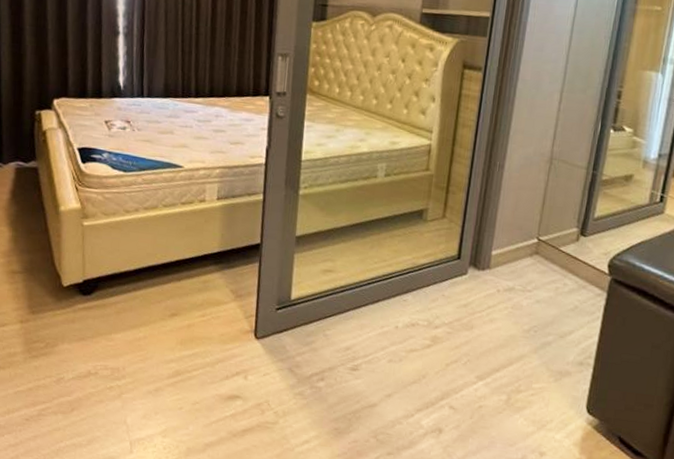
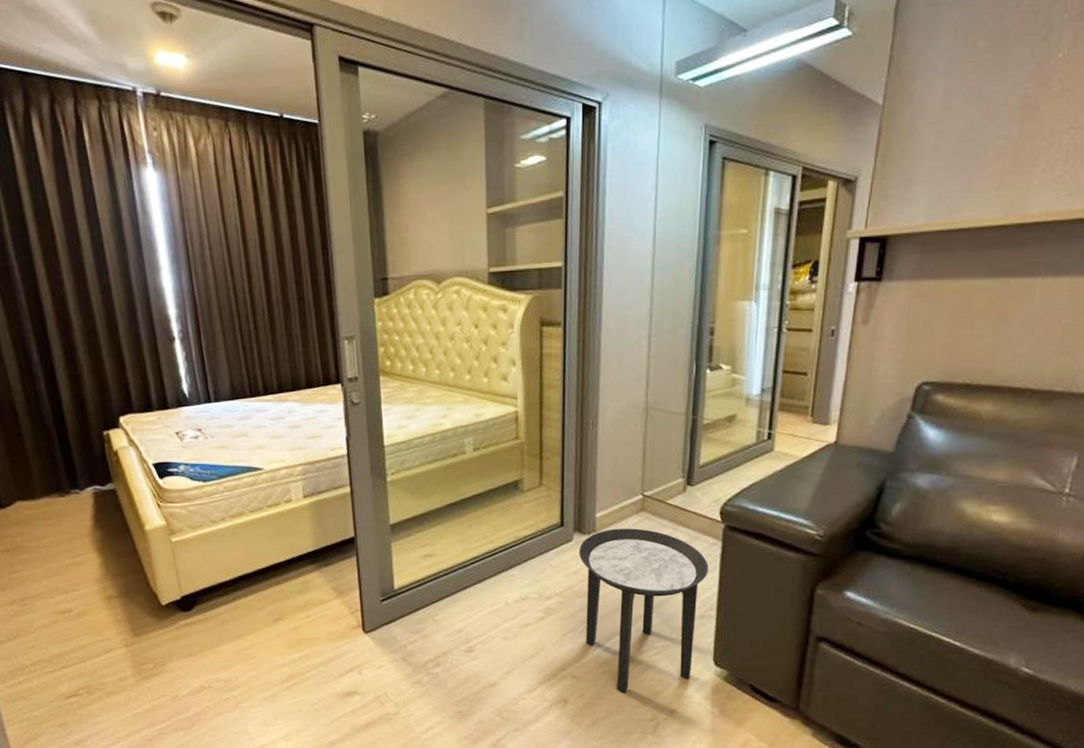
side table: none [466,267,592,430] -> present [579,528,709,693]

